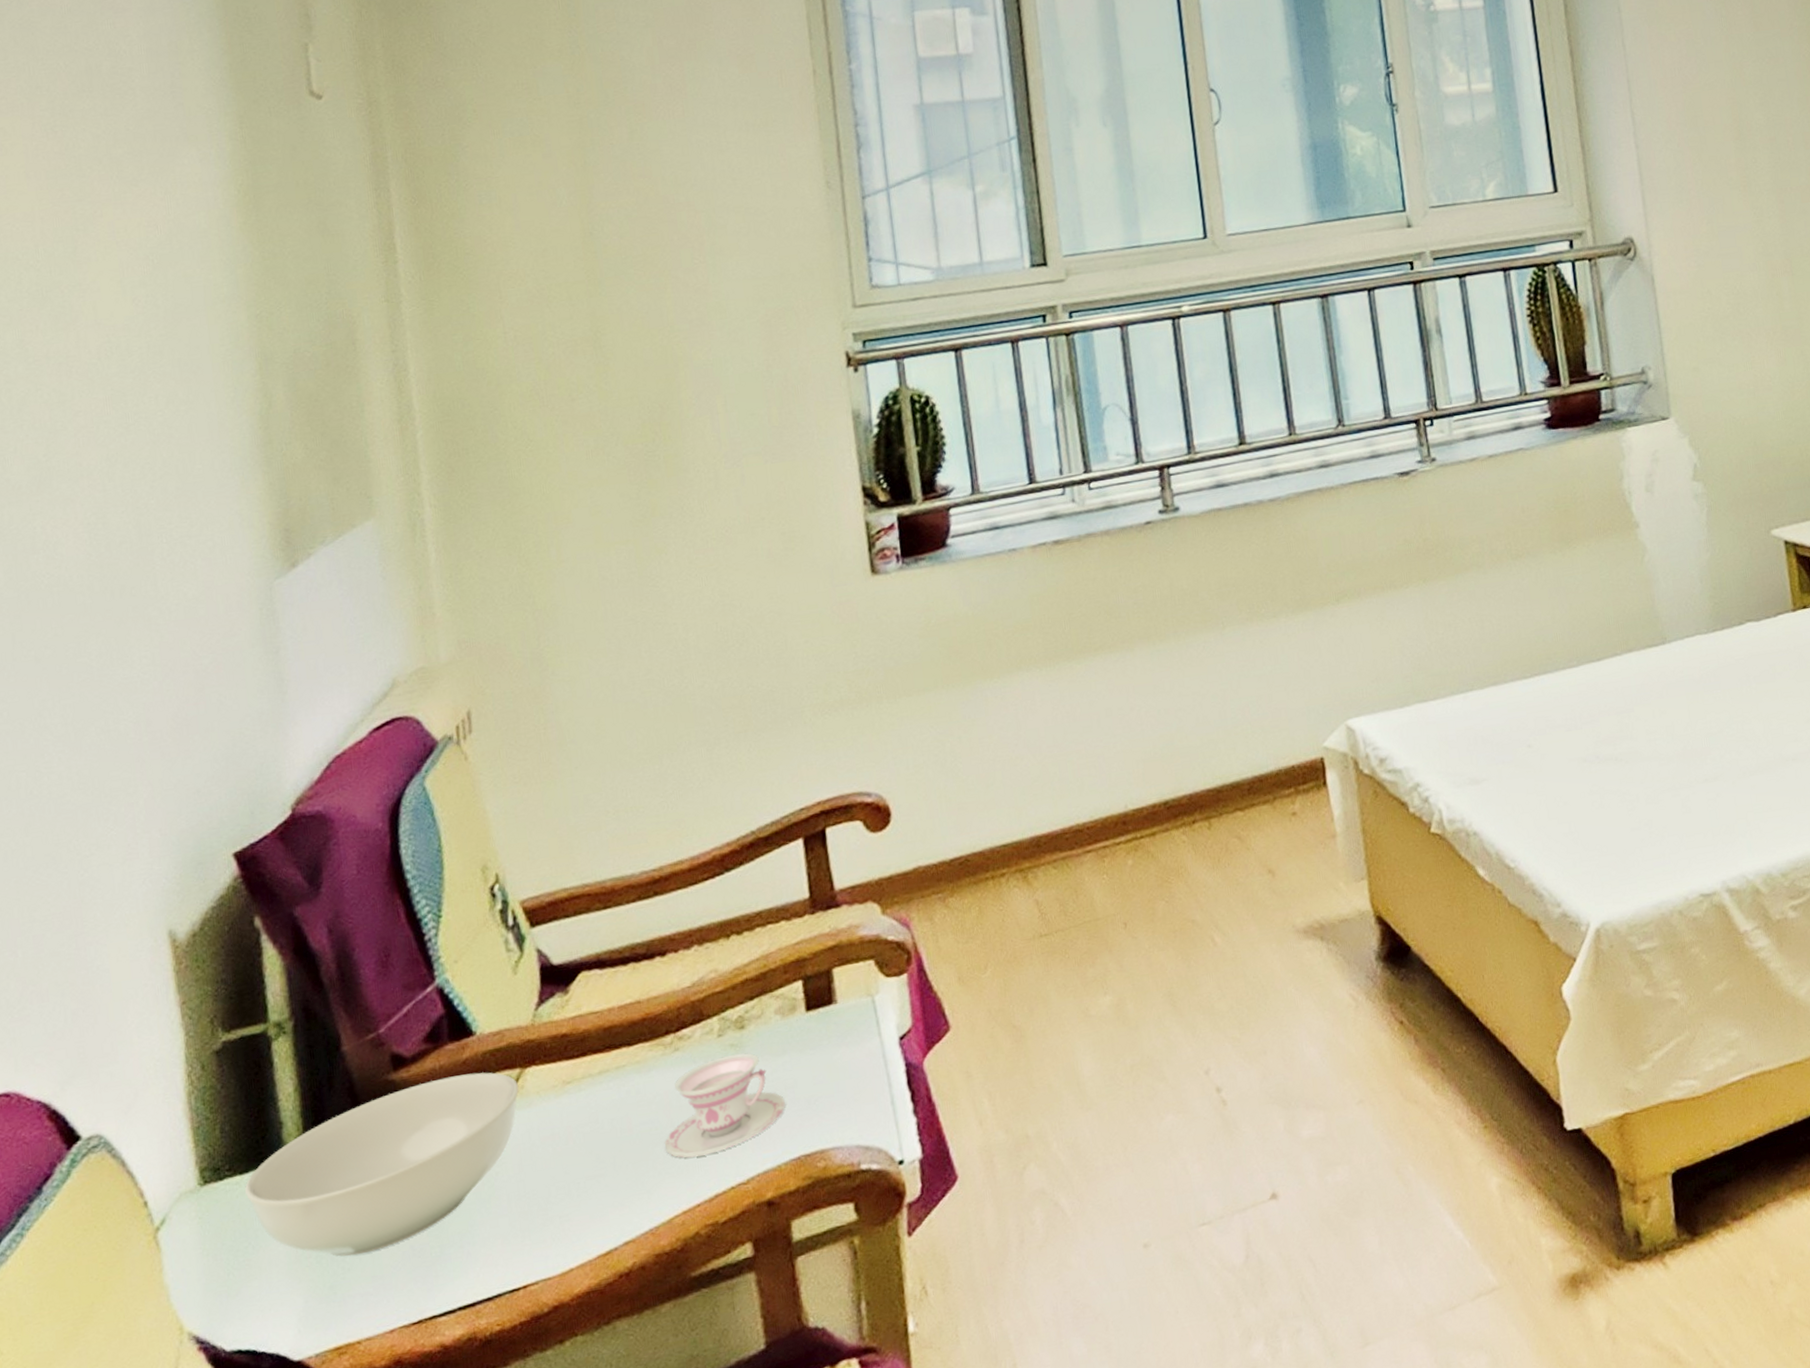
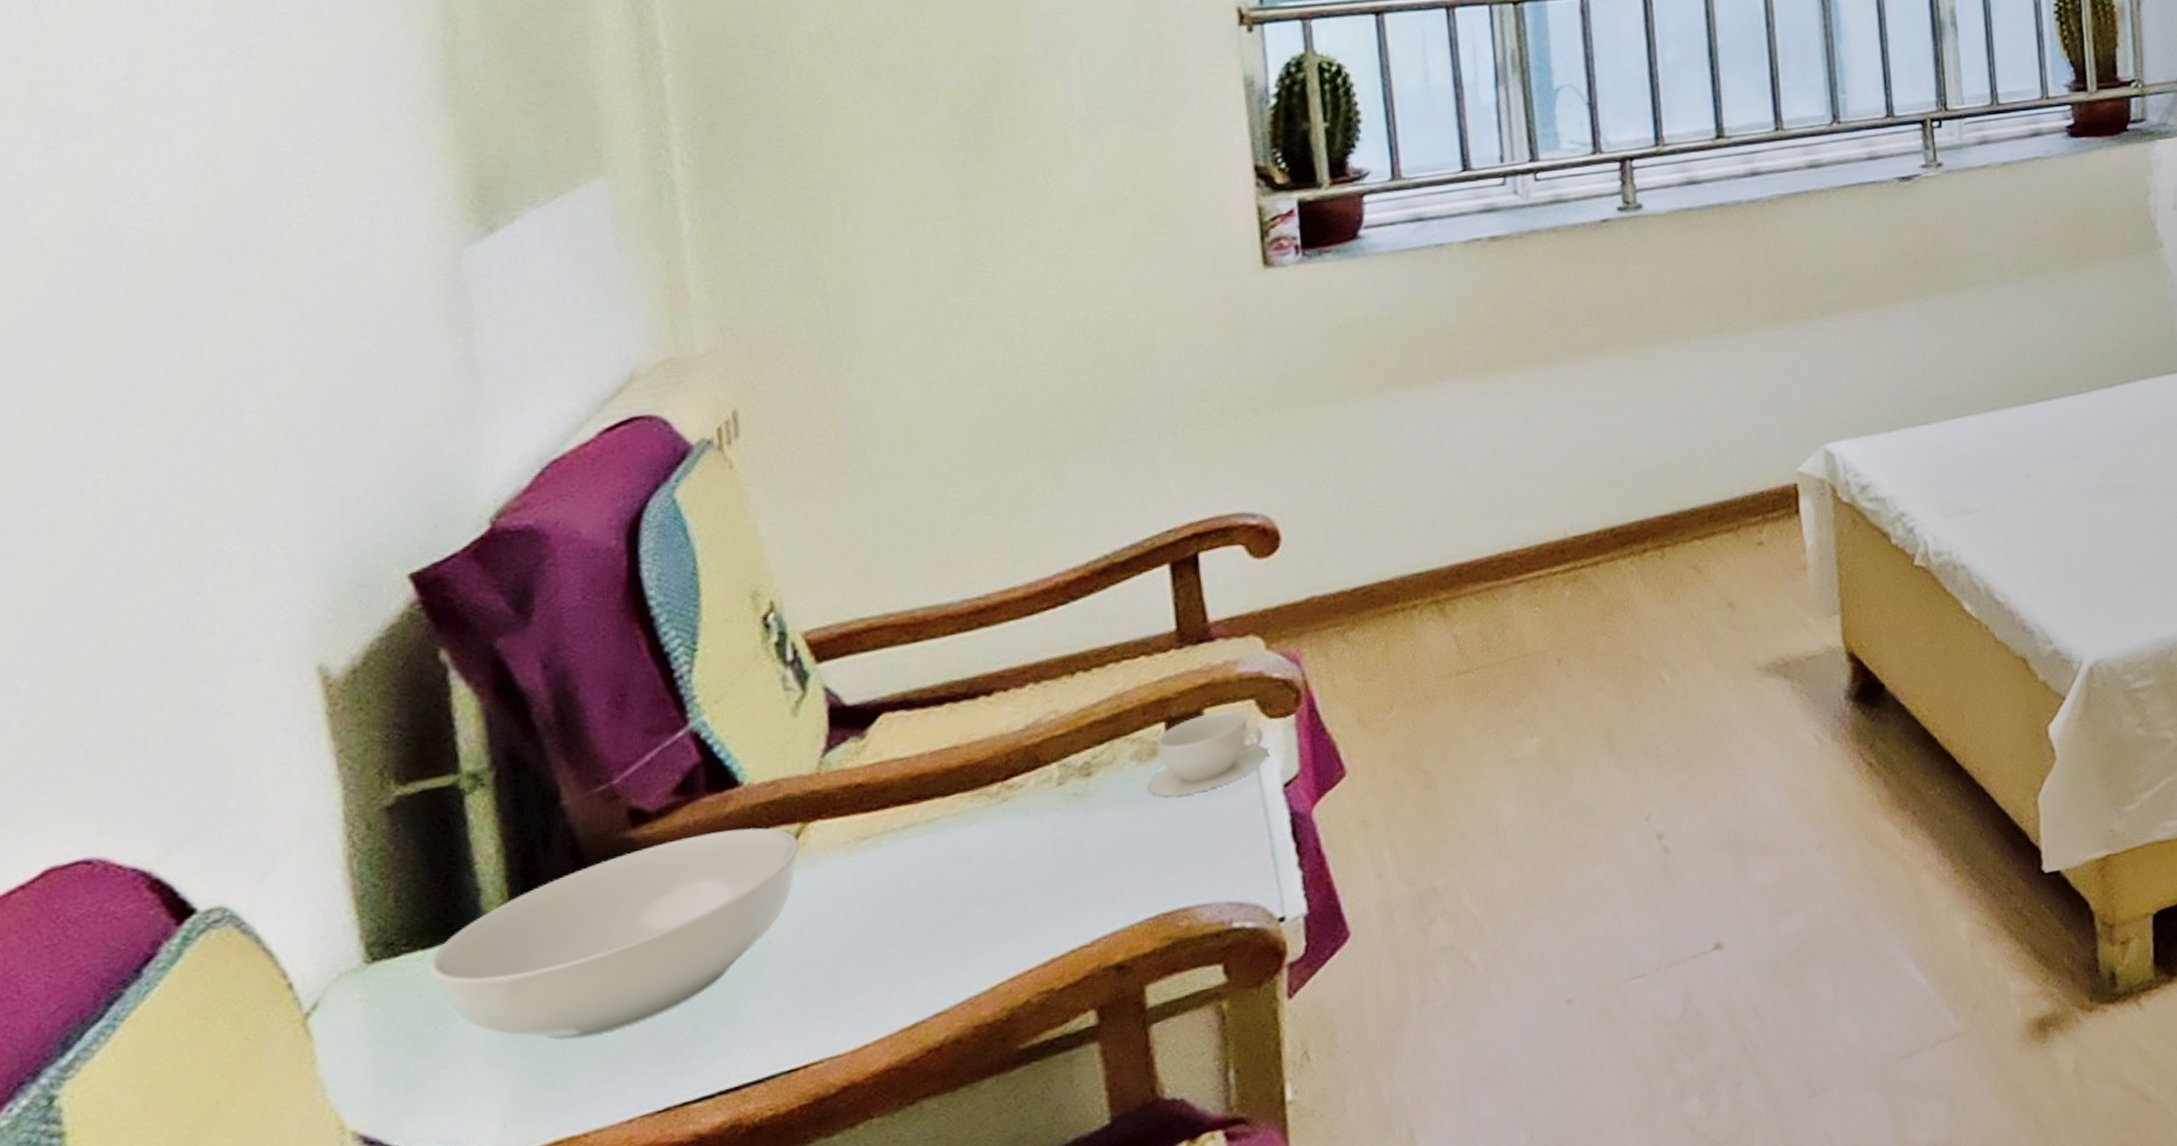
teacup: present [665,1053,785,1158] -> none [988,803,1141,920]
teacup: none [789,969,886,1049] -> present [1147,710,1268,797]

